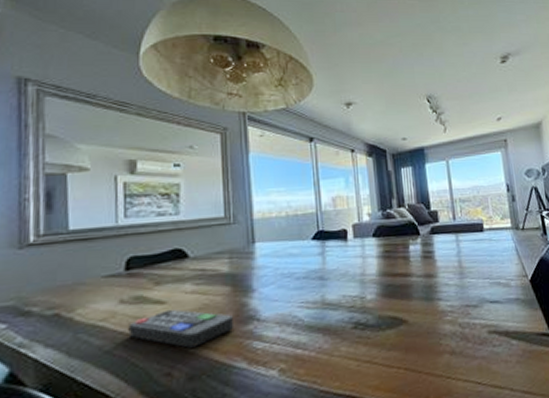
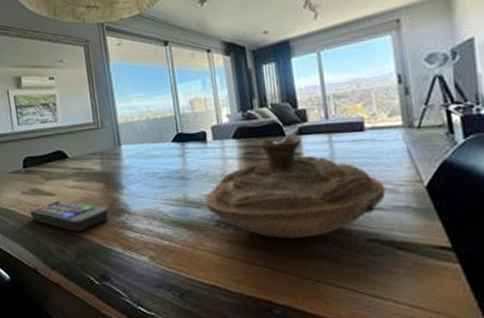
decorative bowl: none [344,235,501,337] -> present [205,136,386,239]

